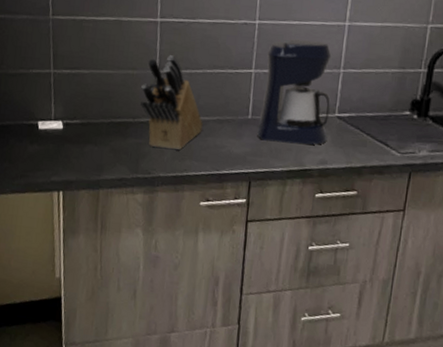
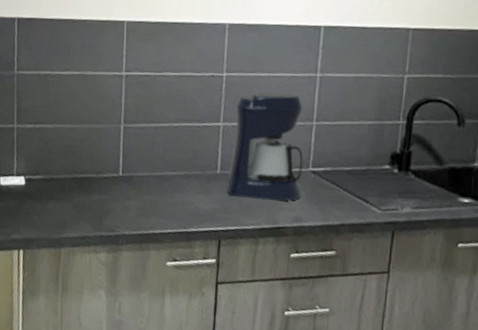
knife block: present [140,55,203,150] -> none [105,109,169,206]

